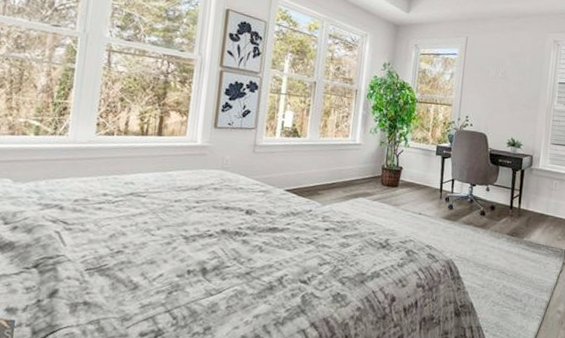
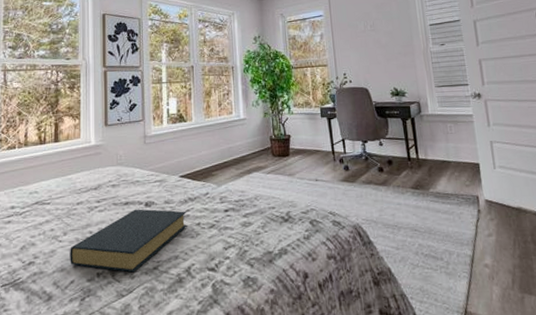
hardback book: none [160,215,287,275] -> present [70,209,187,273]

